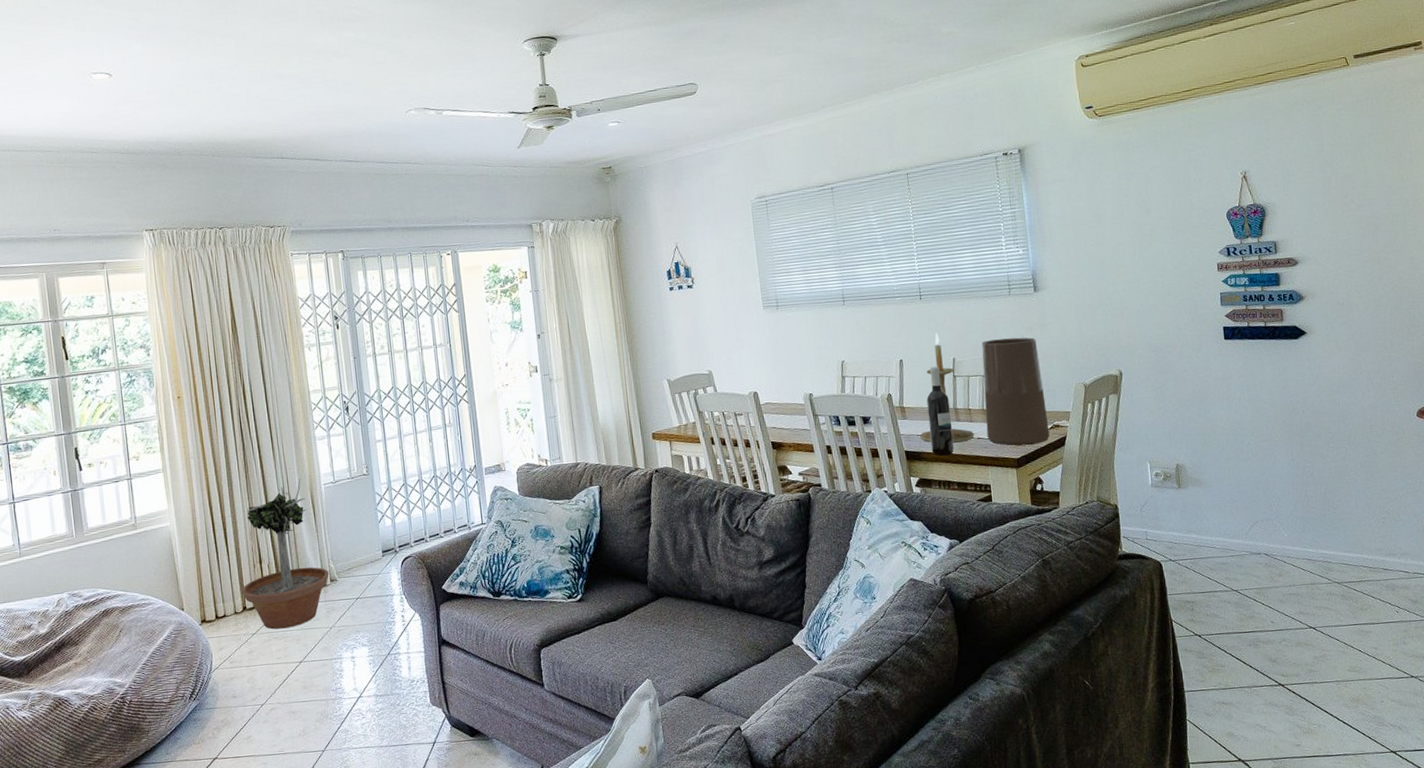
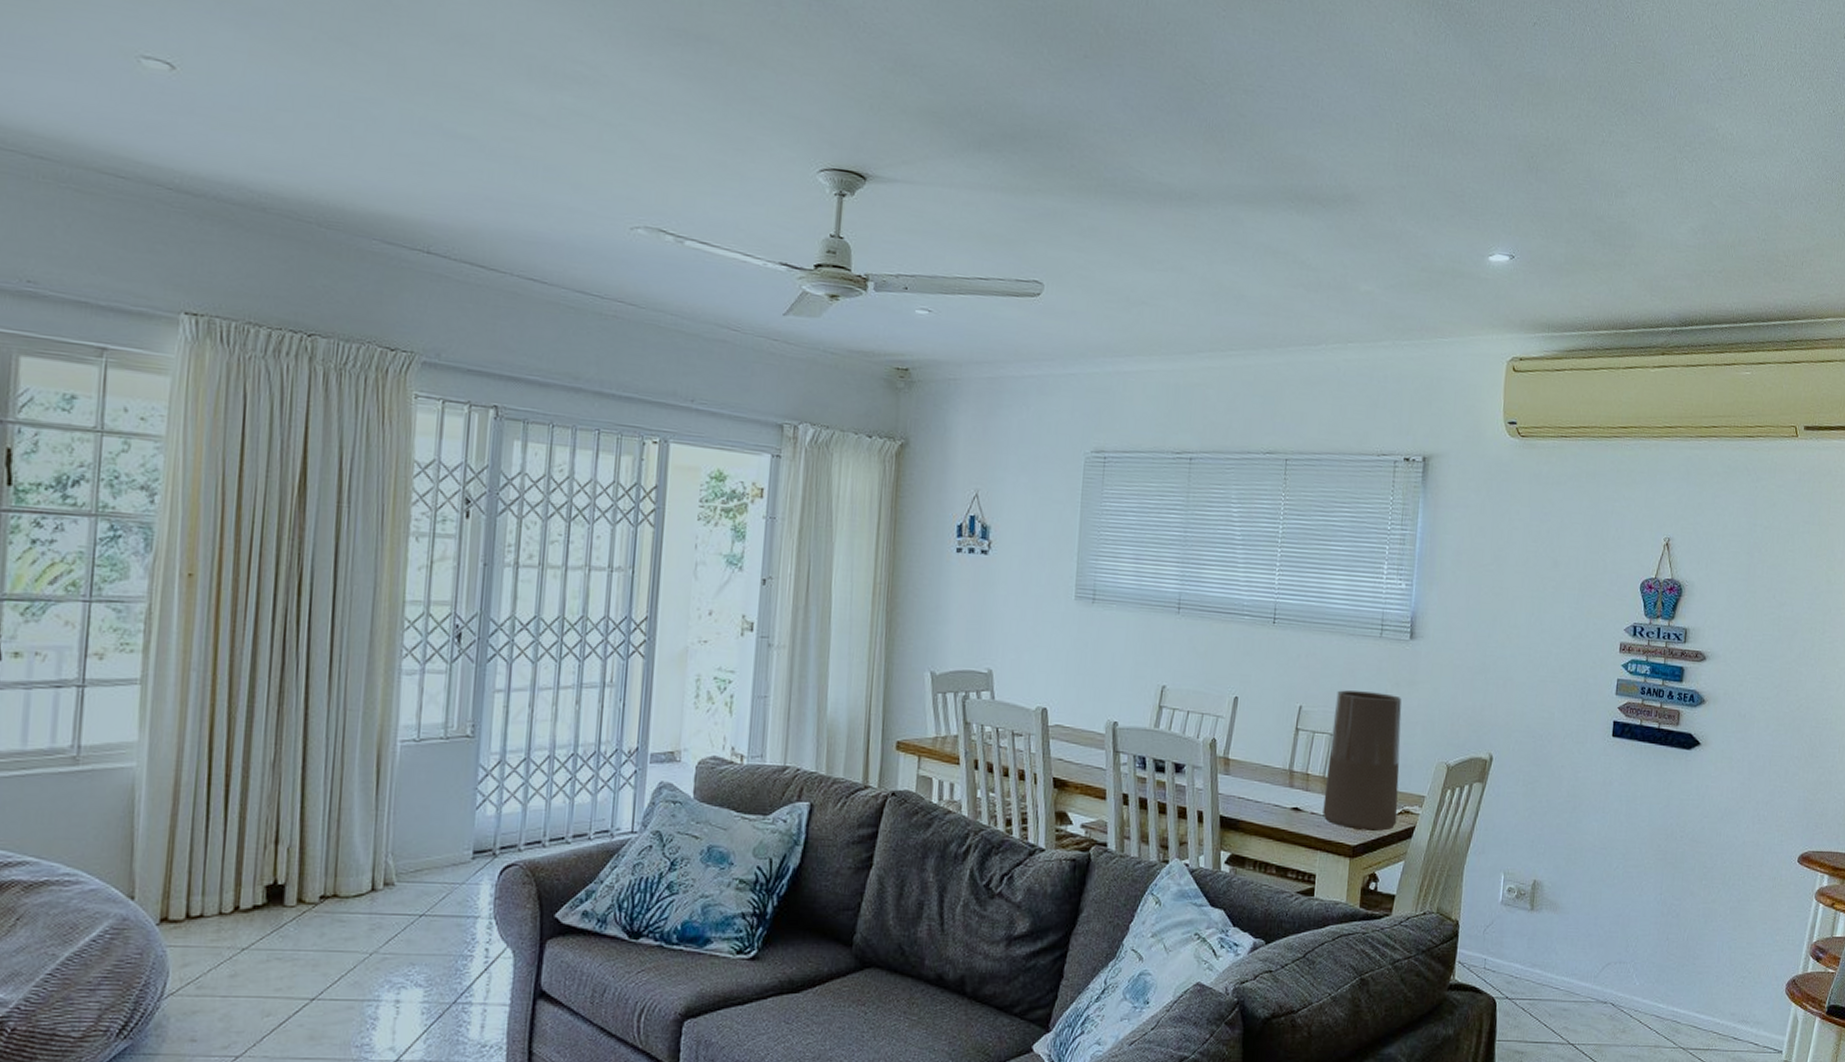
potted tree: present [241,479,329,630] -> none [236,727,384,946]
candlestick: present [919,333,974,443] -> none [1241,670,1308,815]
wine bottle: present [926,366,955,456] -> none [1252,713,1285,829]

